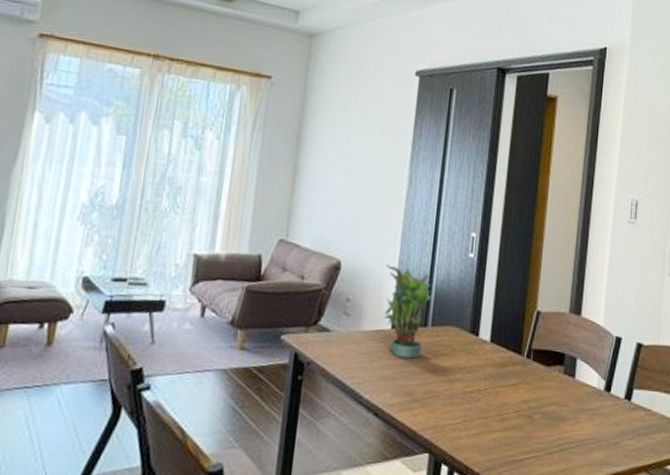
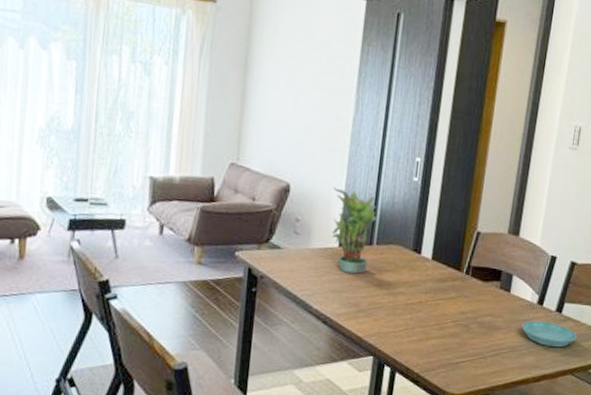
saucer: none [589,409,649,441] -> present [521,320,577,348]

